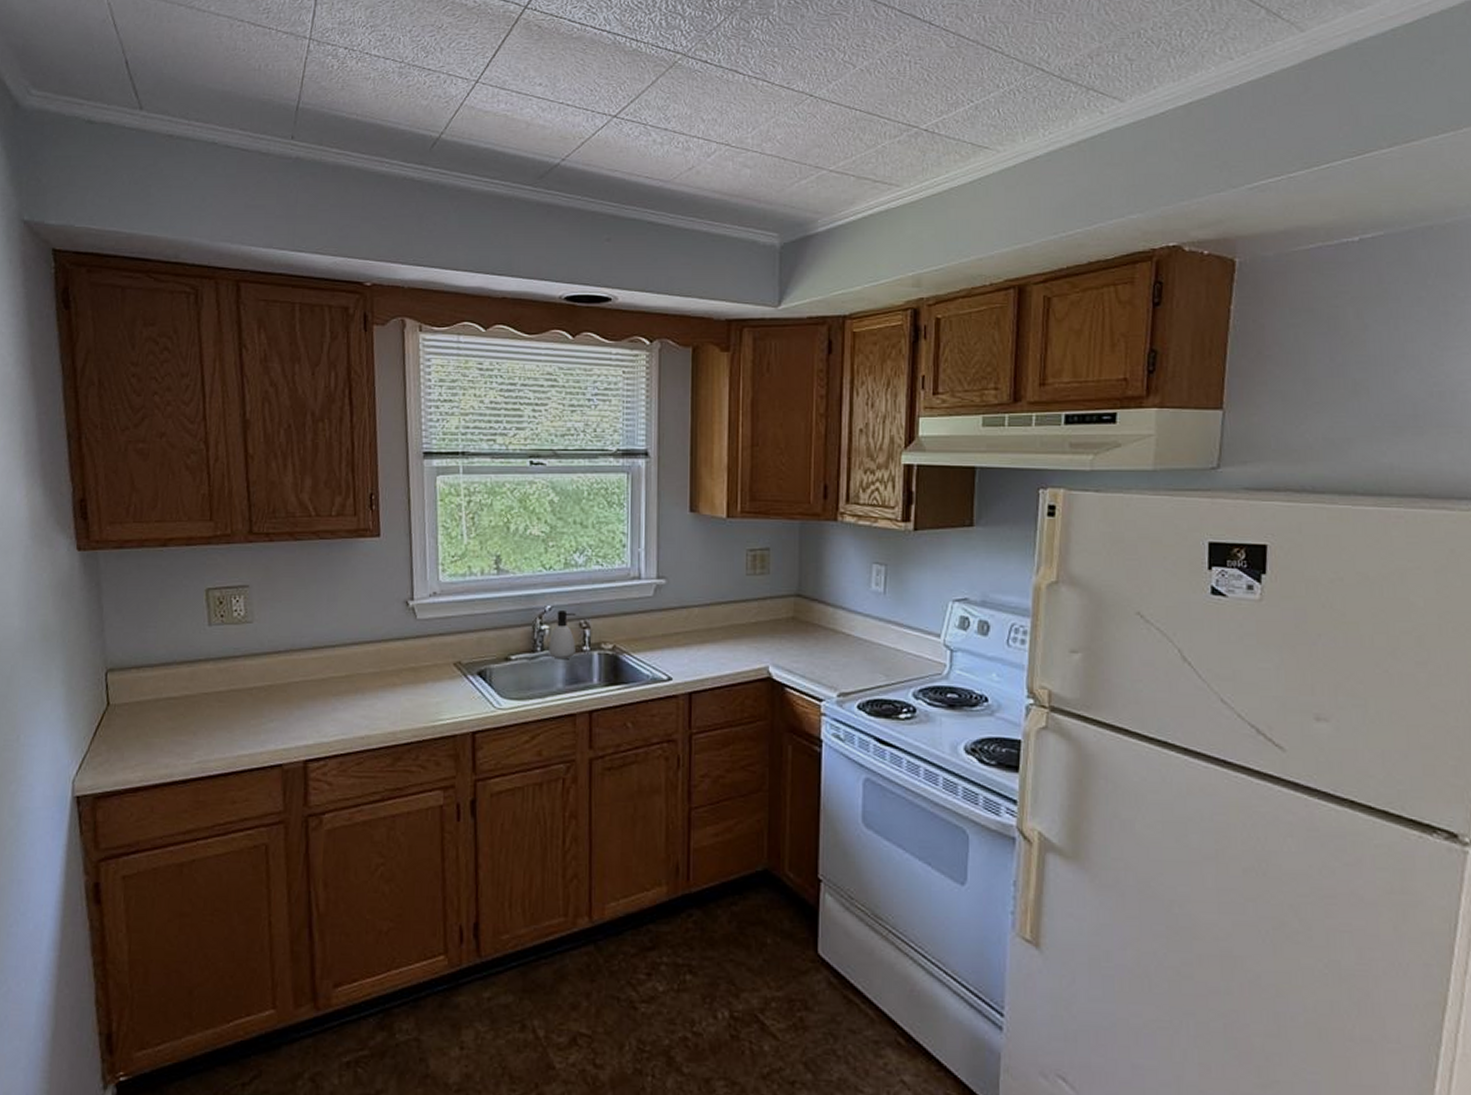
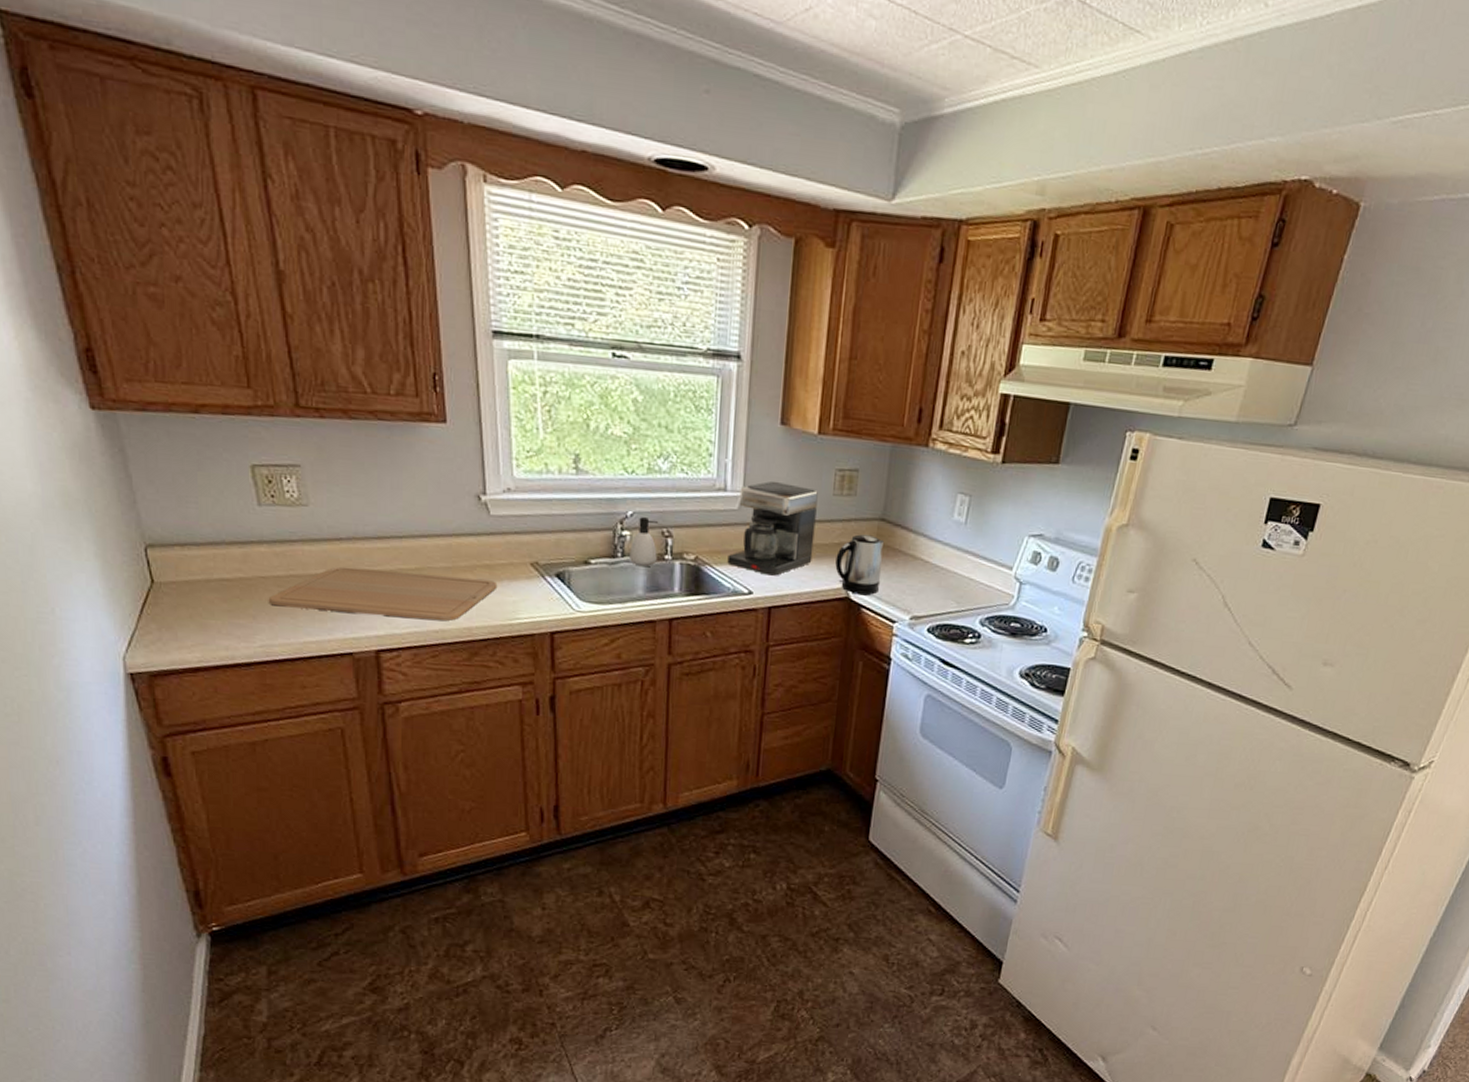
chopping board: none [210,678,422,727] -> present [270,566,498,622]
coffee maker: none [645,565,731,660] -> present [727,481,818,576]
kettle: none [754,612,803,674] -> present [835,534,885,596]

